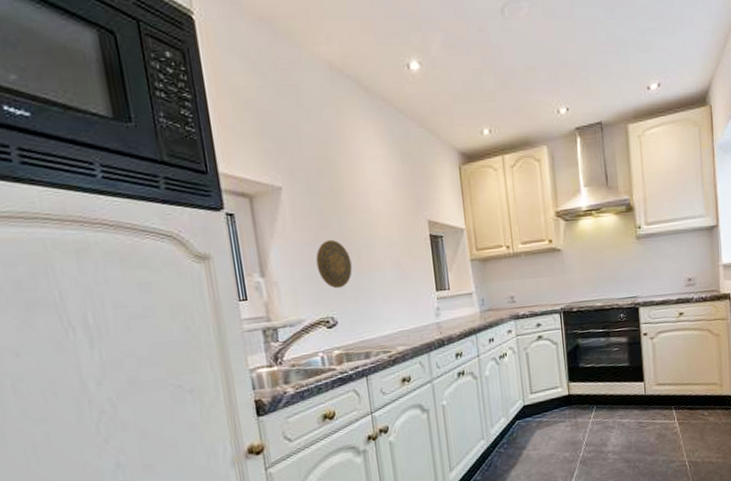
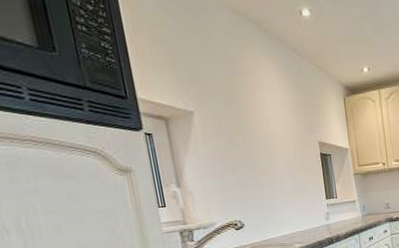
decorative plate: present [315,239,352,289] -> none [224,156,256,197]

